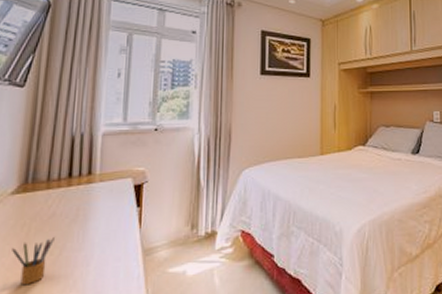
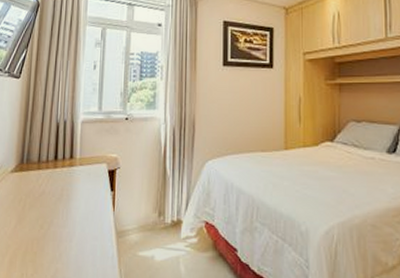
pencil box: present [12,238,54,286] -> none [12,213,44,254]

